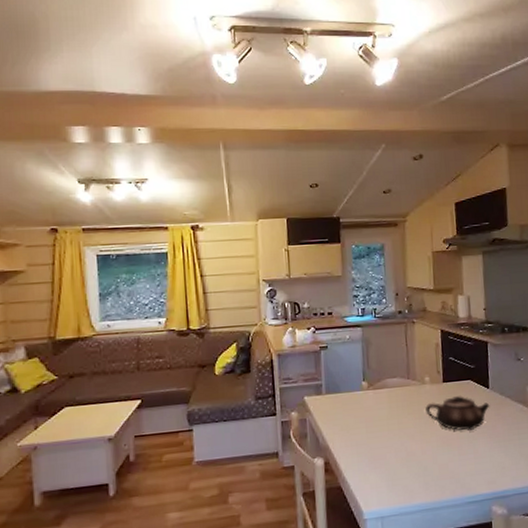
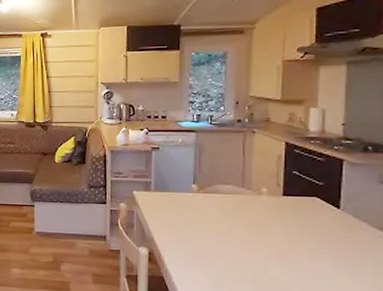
teapot: present [425,396,490,431] -> none [260,211,339,248]

